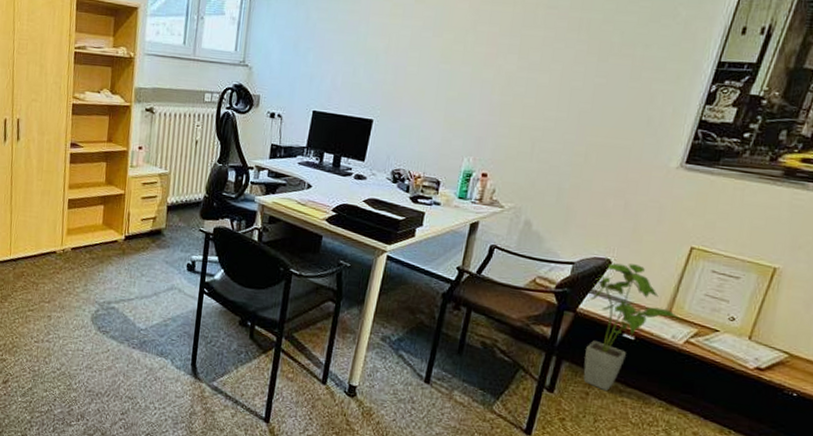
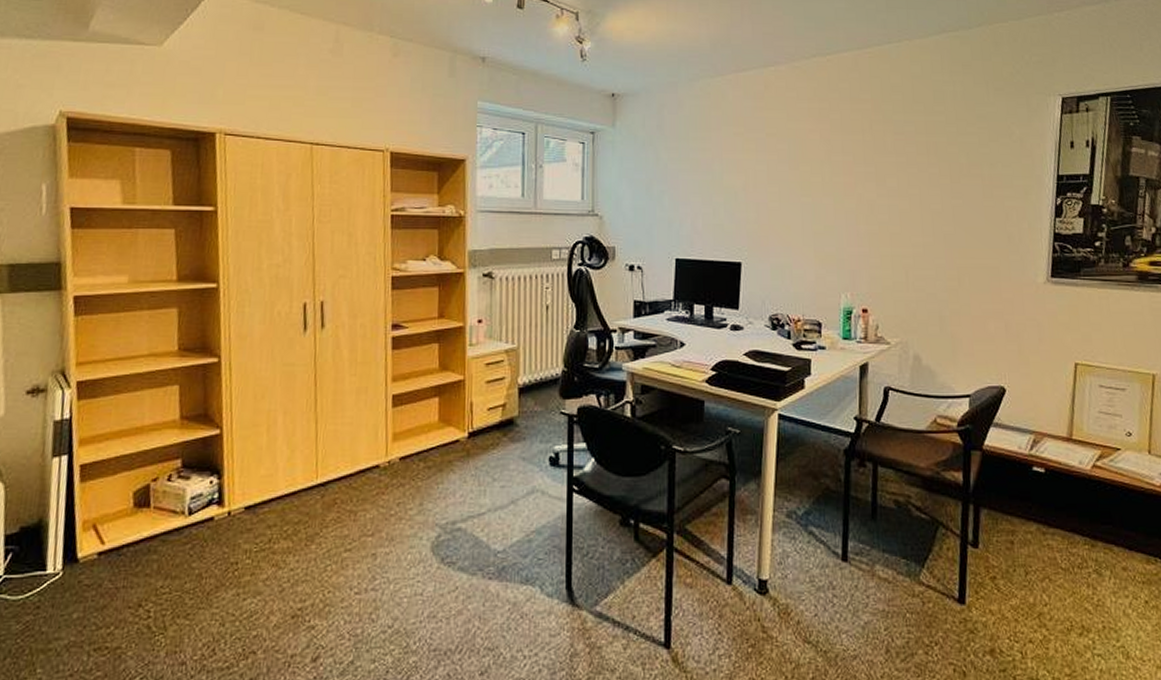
house plant: present [583,263,682,391] -> none [990,389,1084,535]

